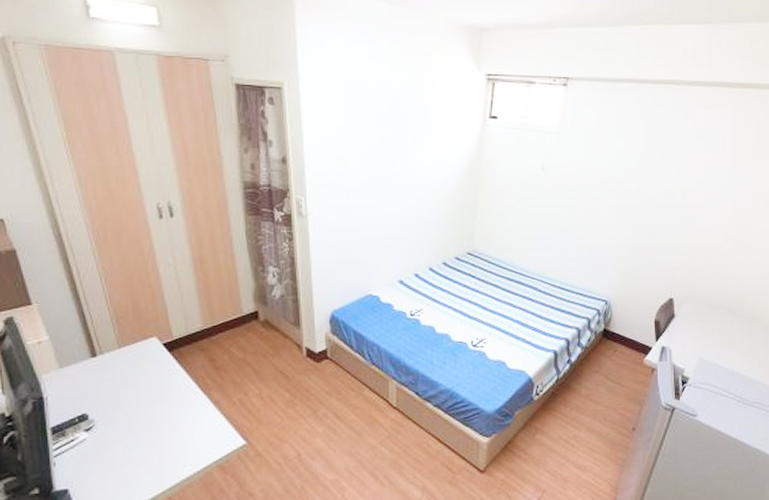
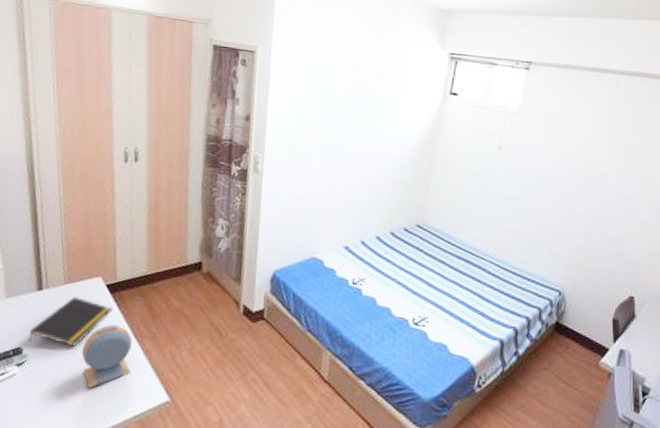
notepad: none [91,359,174,408] -> present [28,297,113,347]
alarm clock: none [150,380,203,443] -> present [81,324,133,389]

